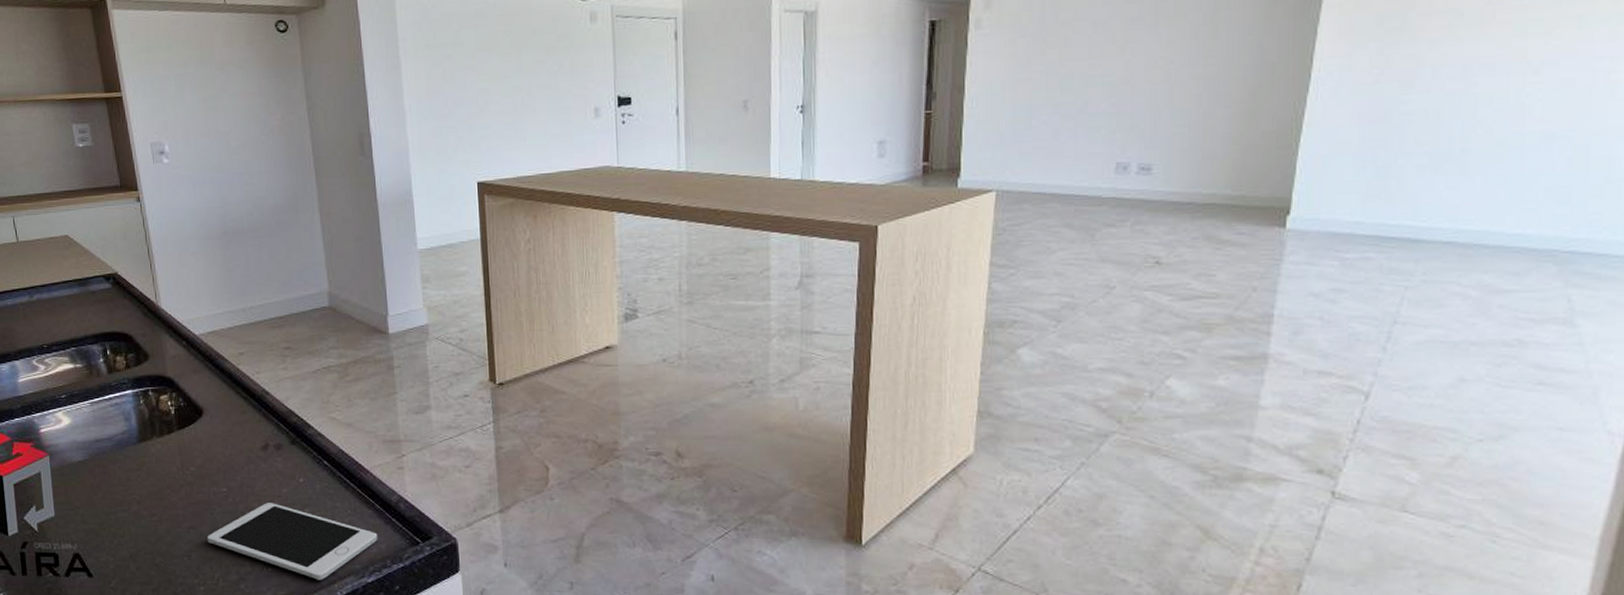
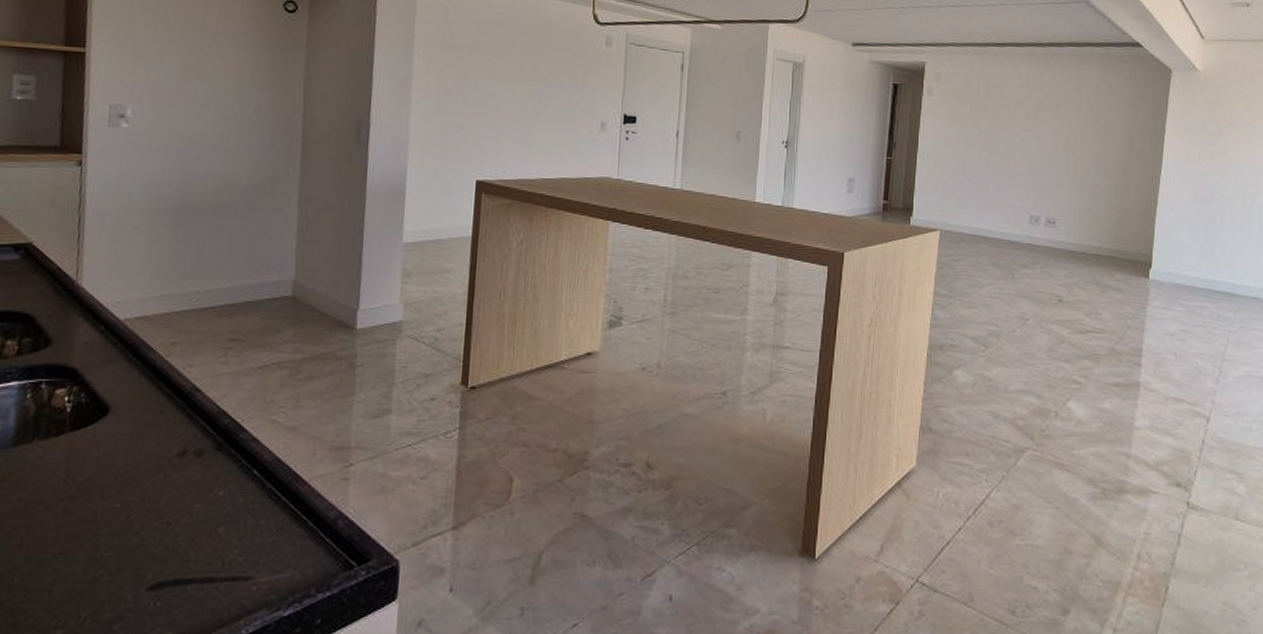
cell phone: present [207,503,378,580] -> none [80,521,305,616]

